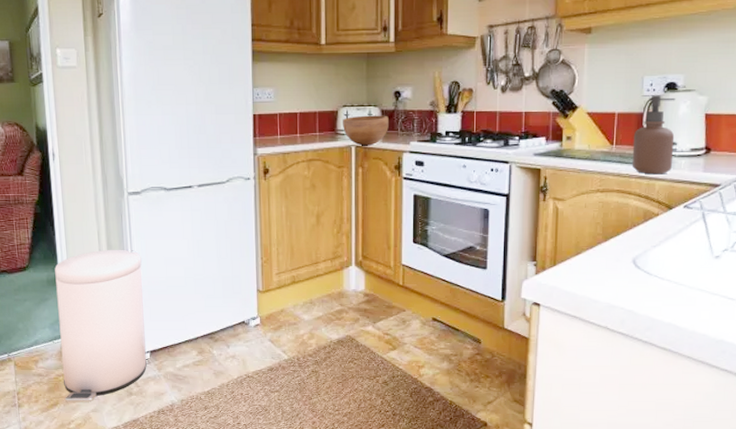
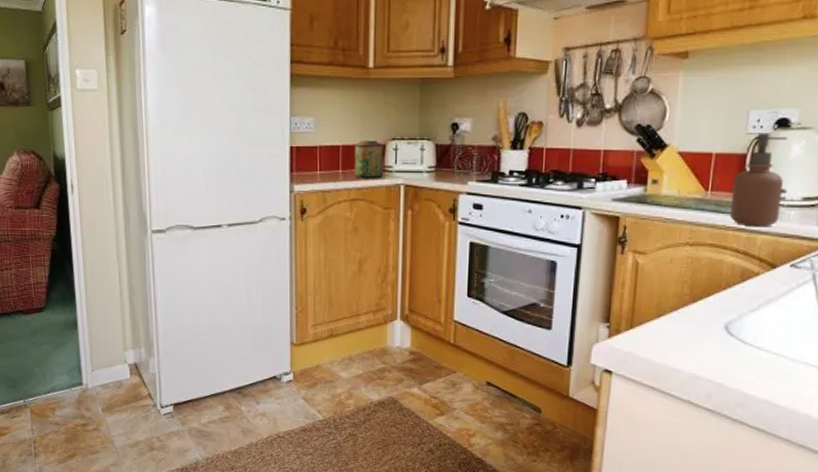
pedal bin: present [55,249,147,402] -> none [73,292,170,455]
canister: none [311,107,336,142] -> present [355,140,383,179]
bowl: present [343,115,389,146] -> none [391,150,444,185]

